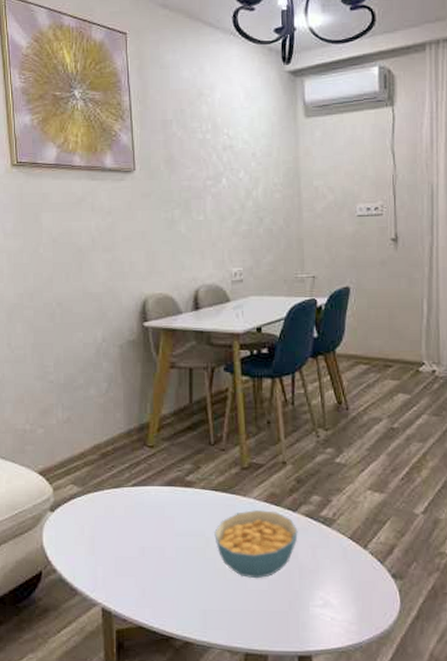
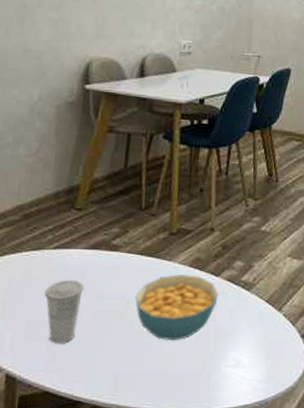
cup: none [128,517,165,580] -> present [44,280,85,344]

